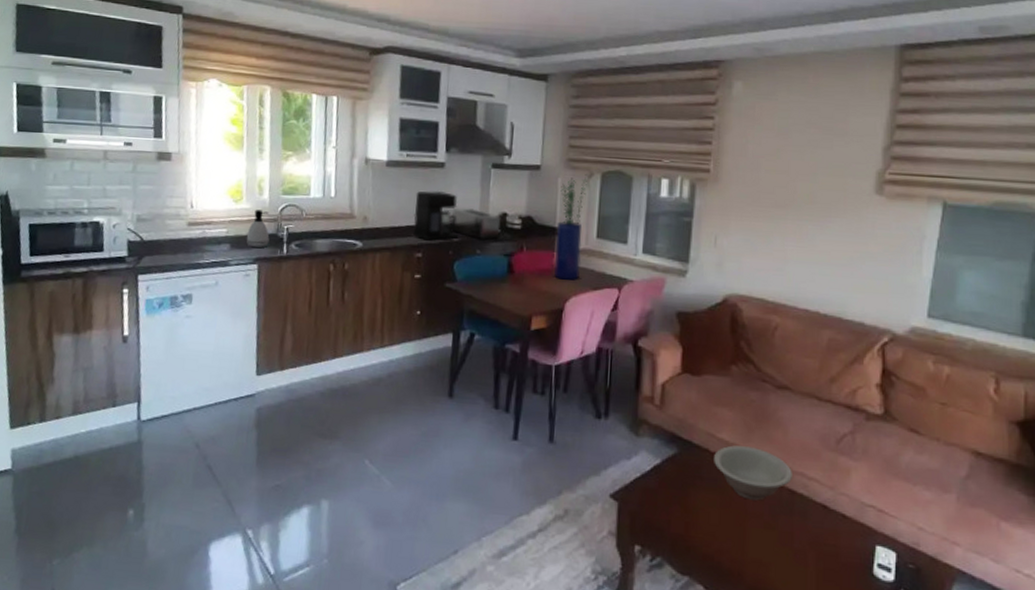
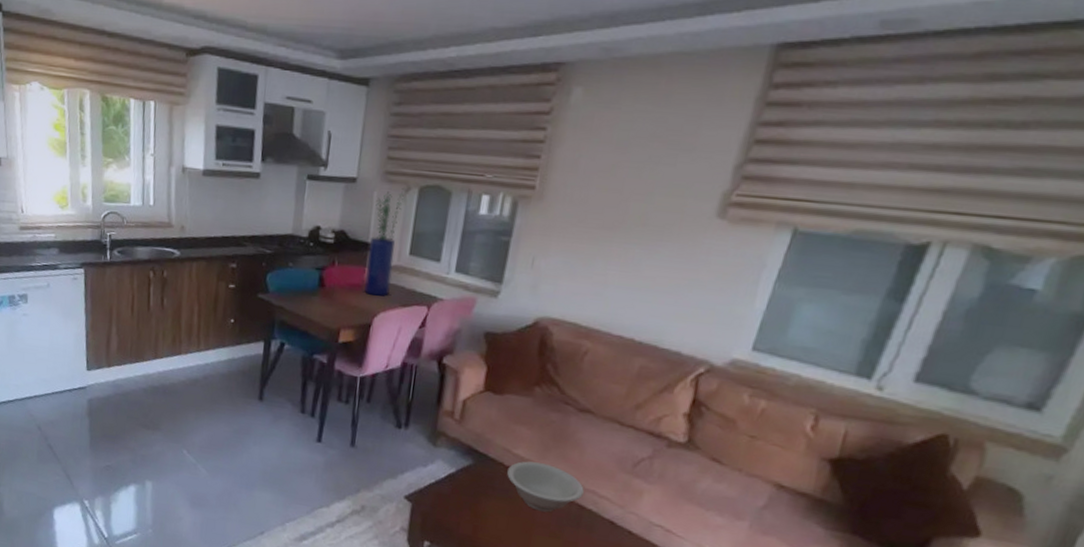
soap dispenser: present [246,209,270,247] -> none [72,216,94,253]
coffee maker: present [413,190,458,241] -> none [228,201,272,253]
toaster: present [451,208,501,242] -> none [265,220,314,255]

